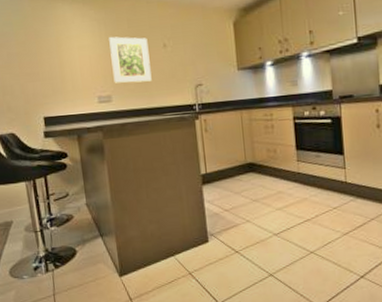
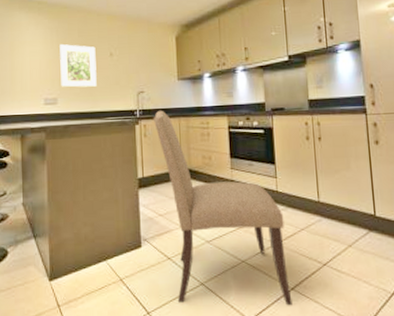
chair: none [213,103,362,293] -> present [153,110,293,306]

